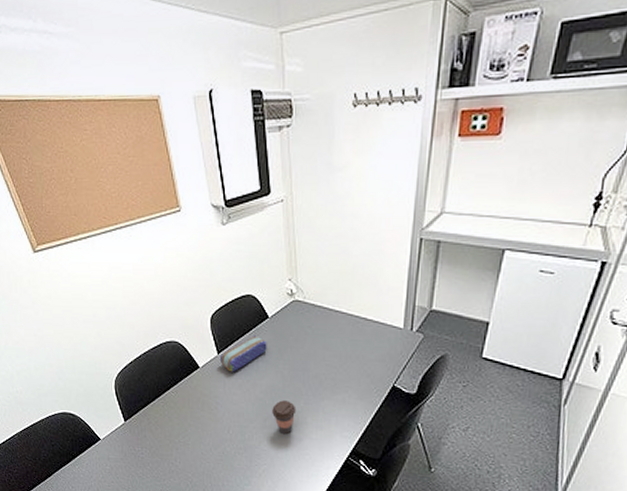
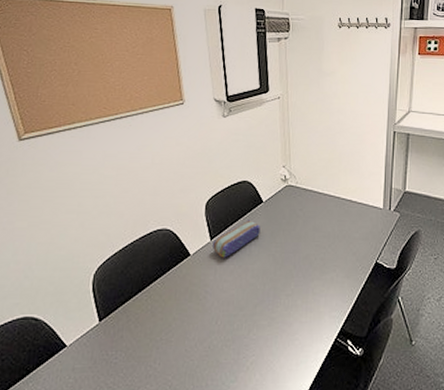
coffee cup: present [272,400,297,435] -> none [263,284,287,321]

